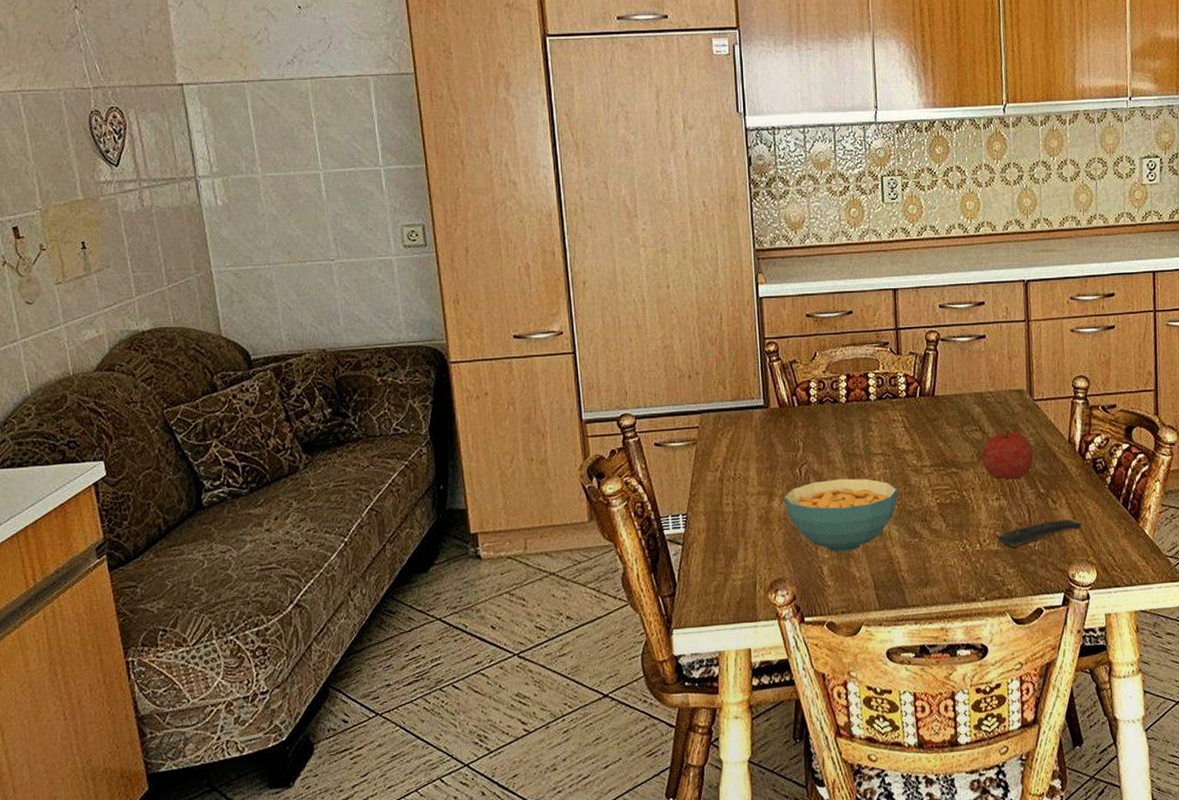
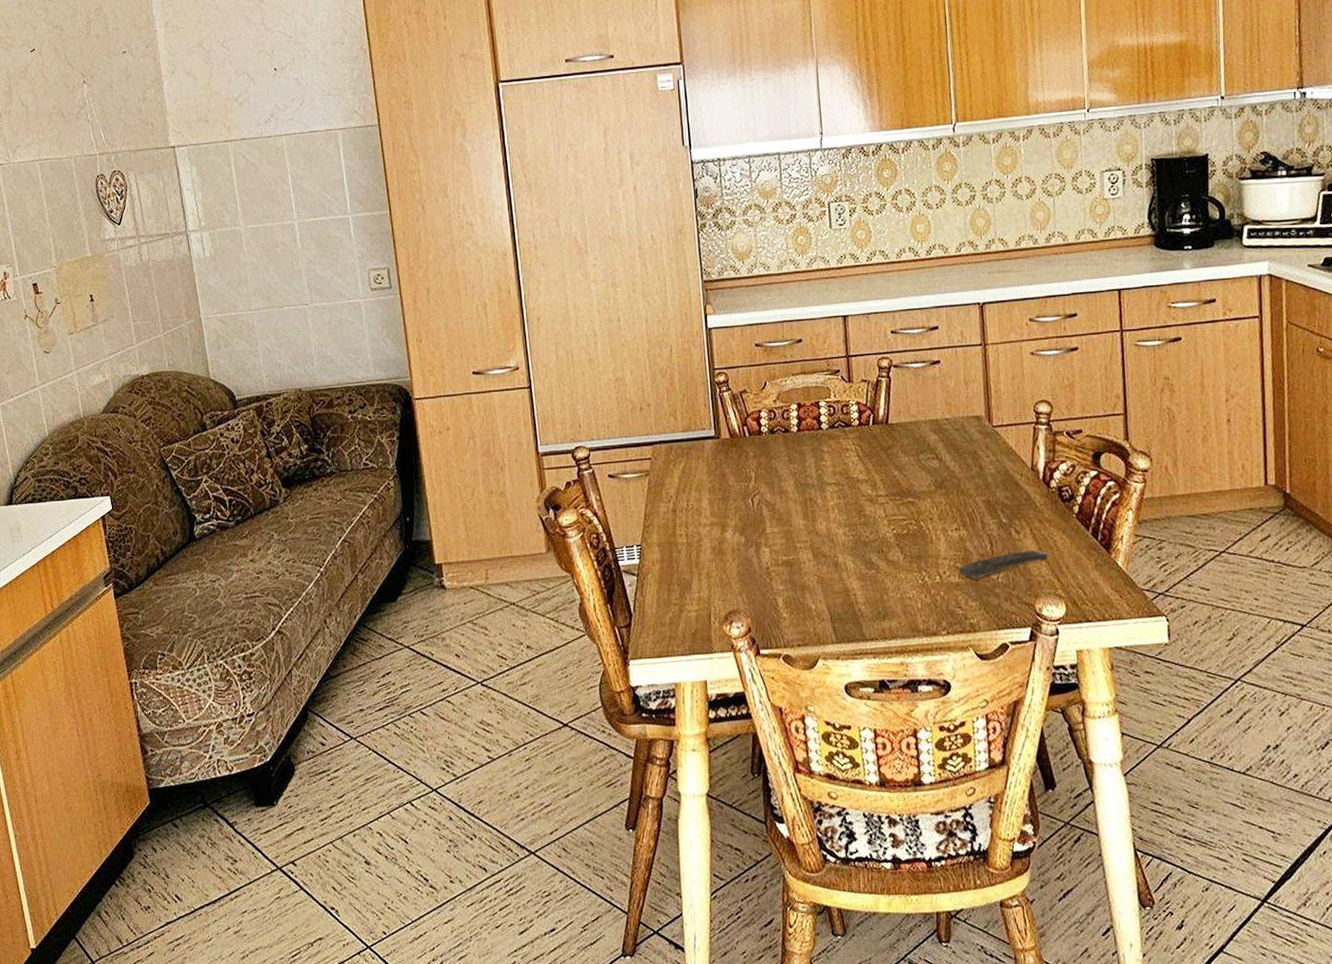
cereal bowl: present [784,478,898,552] -> none [737,508,853,584]
fruit: present [982,428,1034,479] -> none [940,456,995,509]

